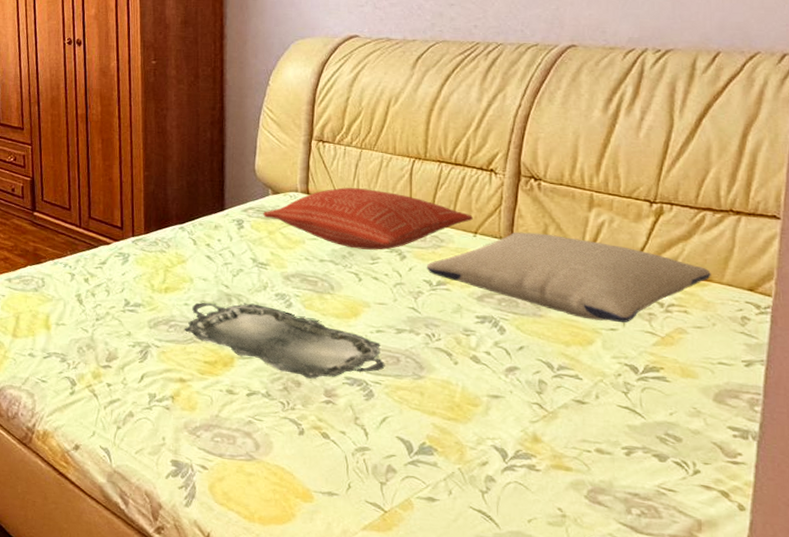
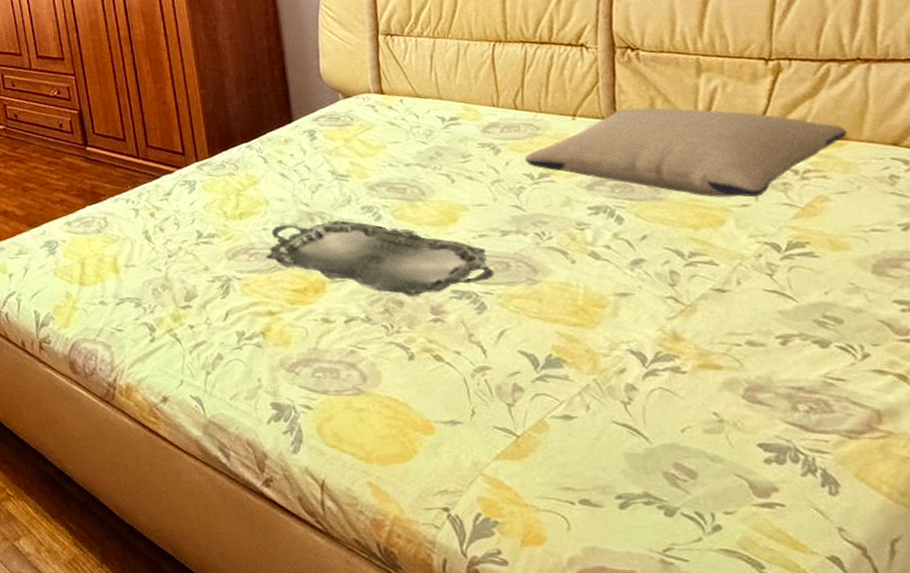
pillow: present [263,187,473,250] -> none [336,81,569,148]

